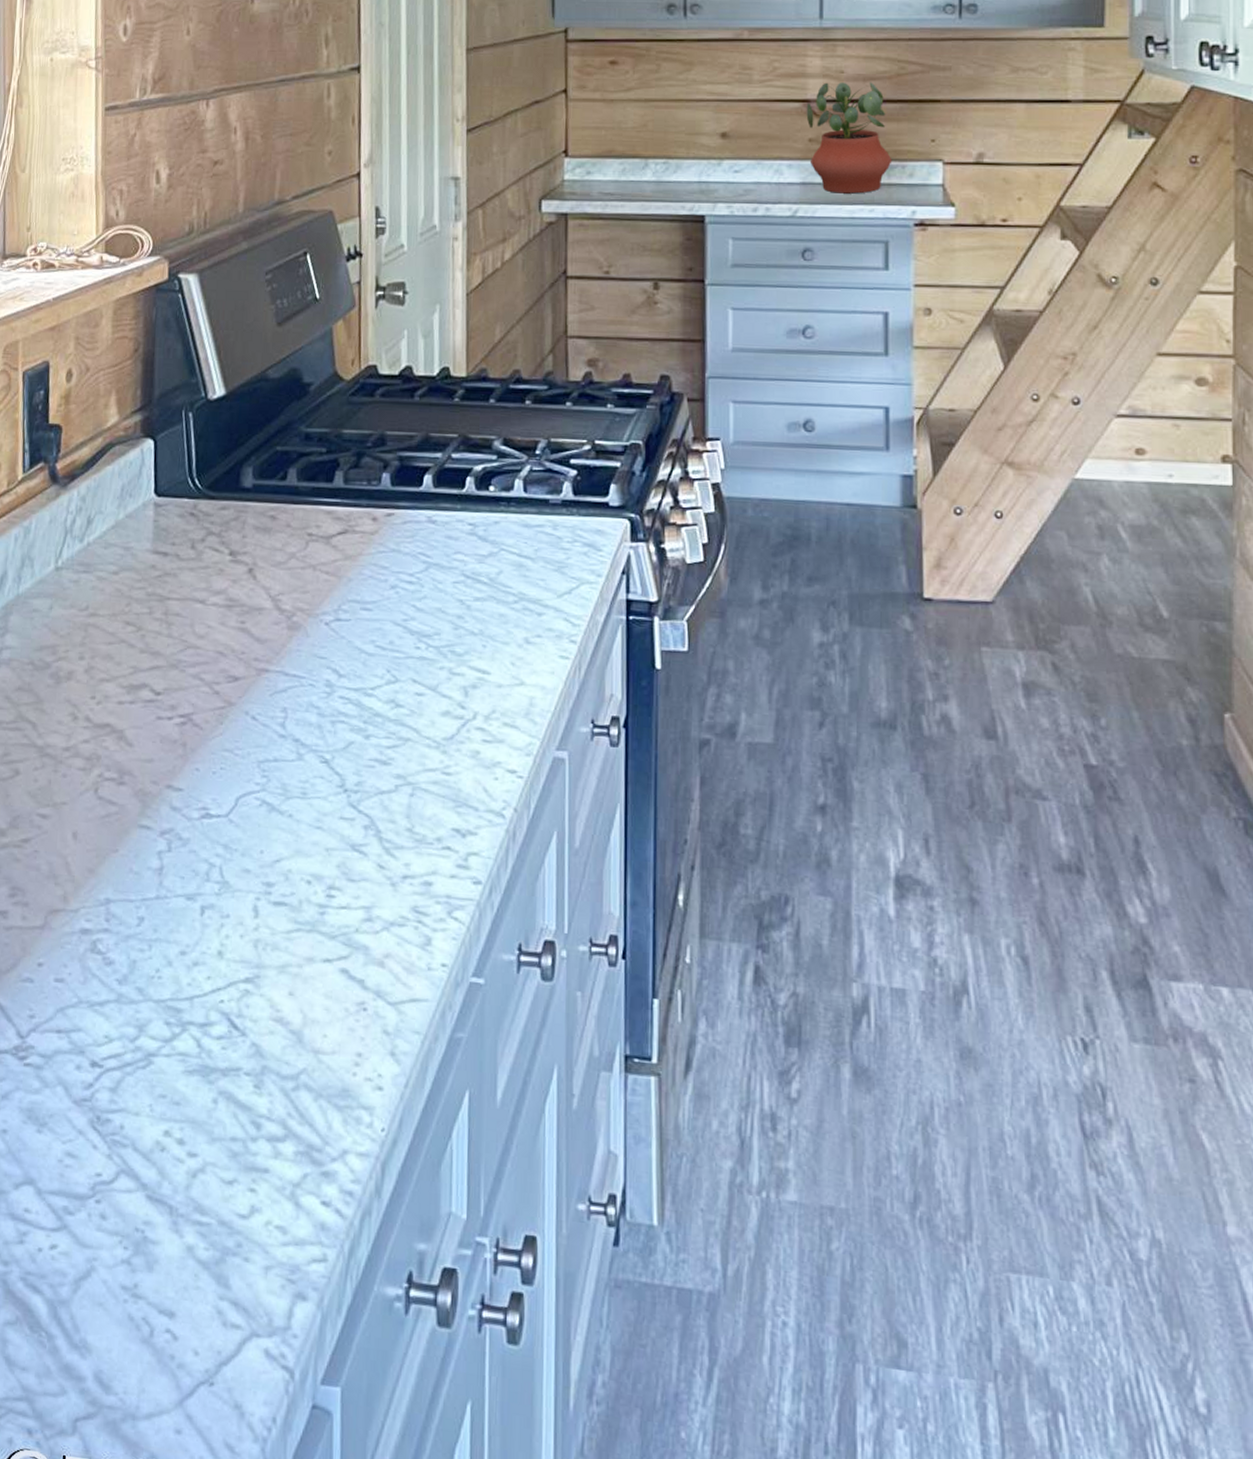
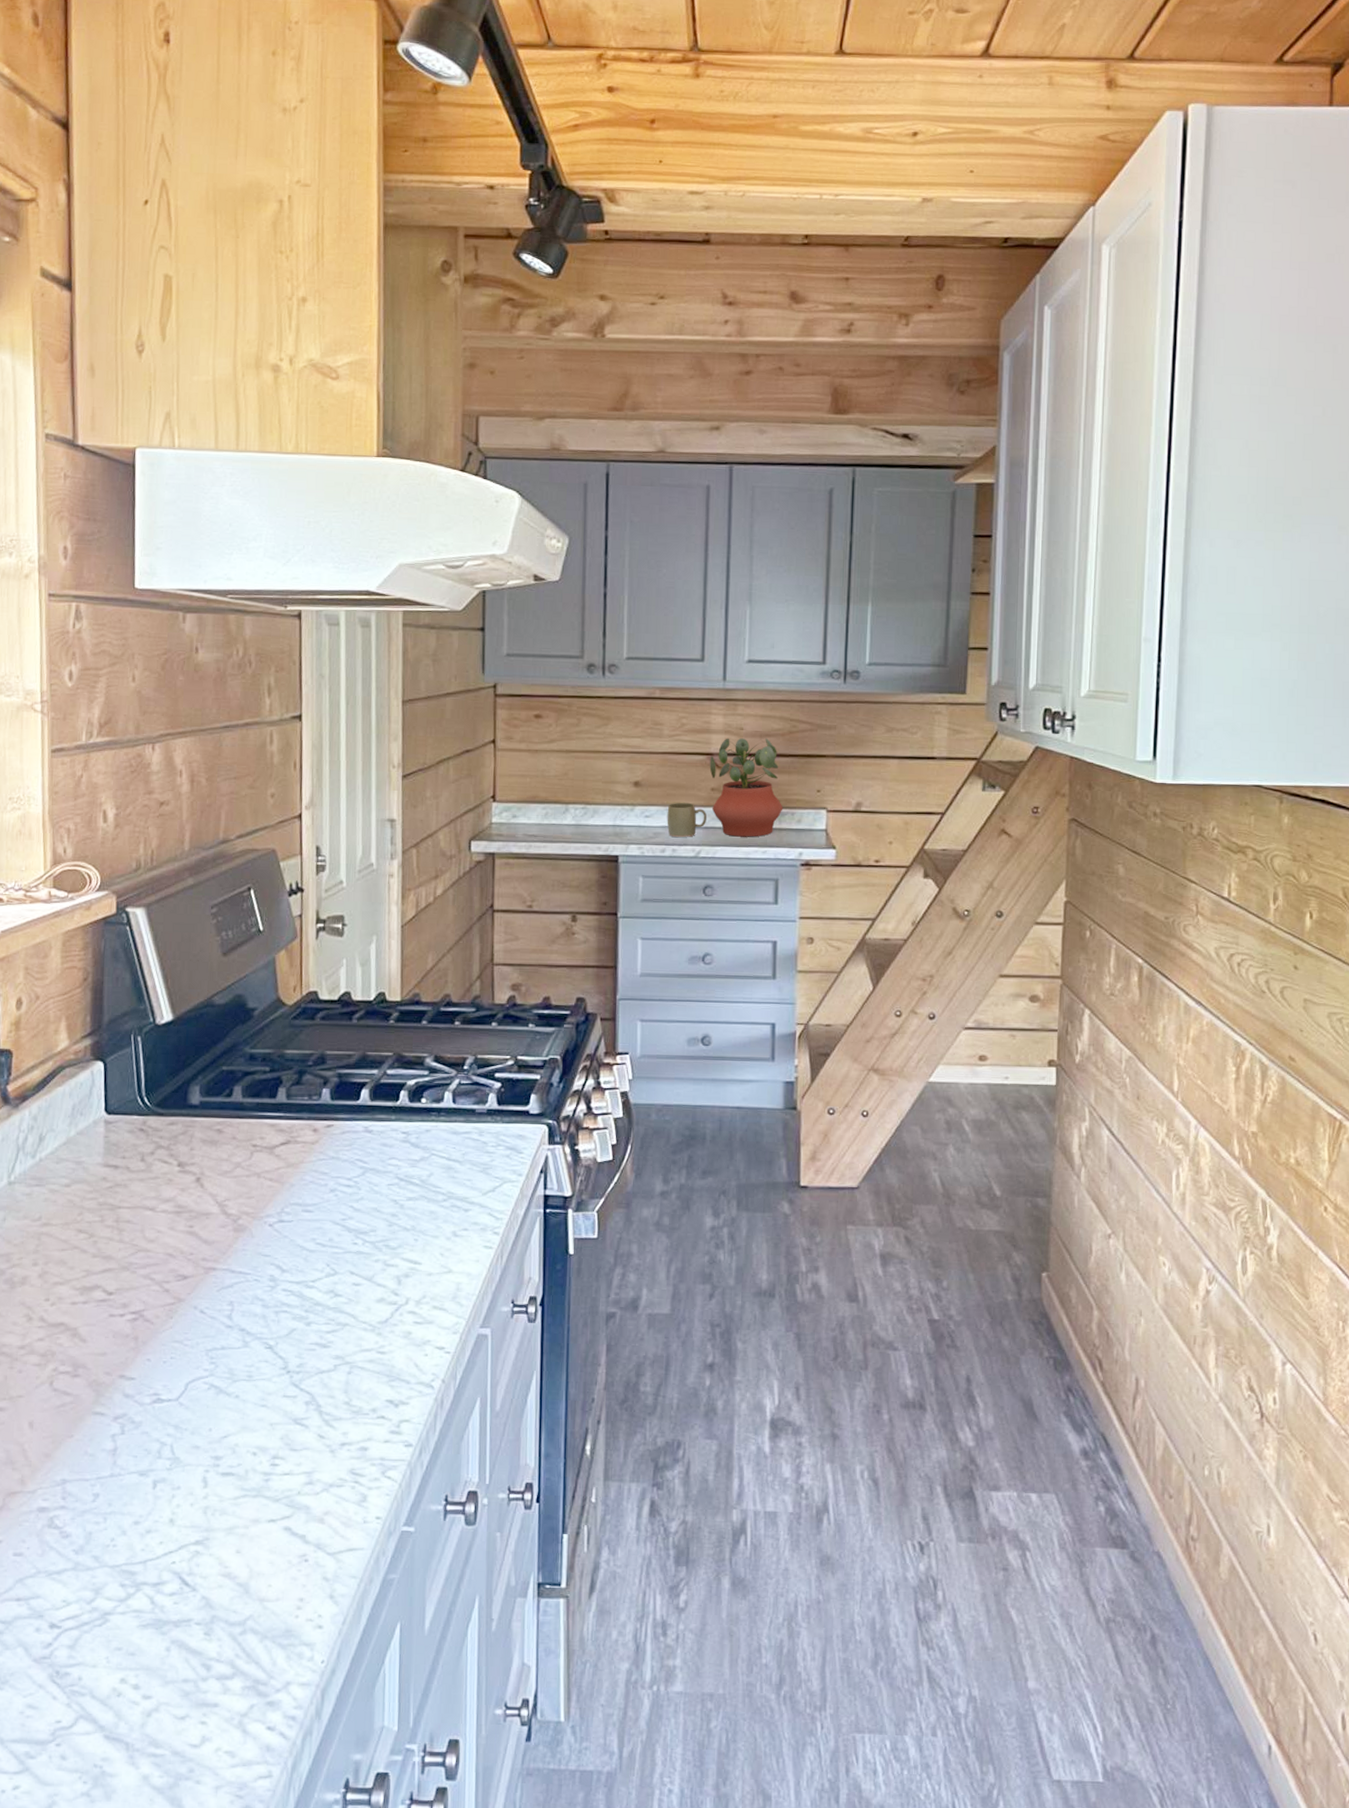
mug: none [759,155,804,195] -> present [667,802,707,838]

